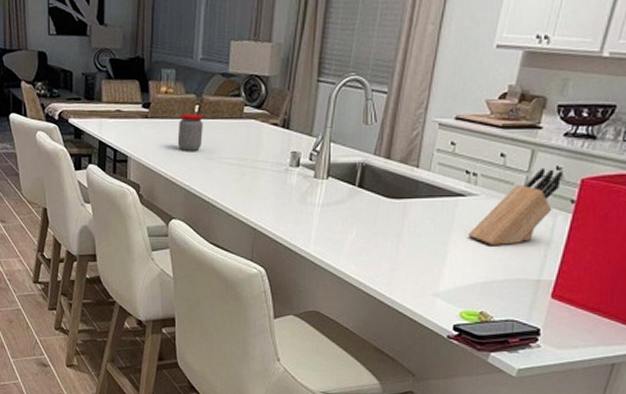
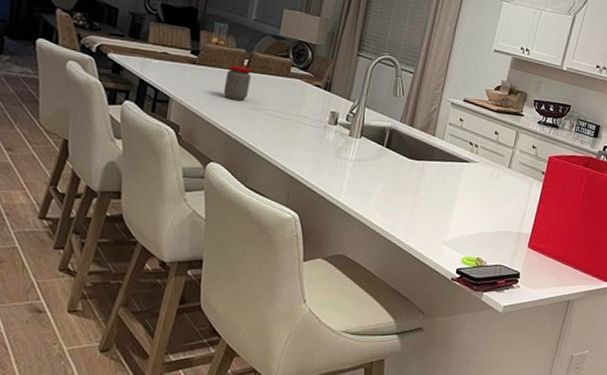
knife block: present [468,167,563,245] -> none [469,145,537,204]

